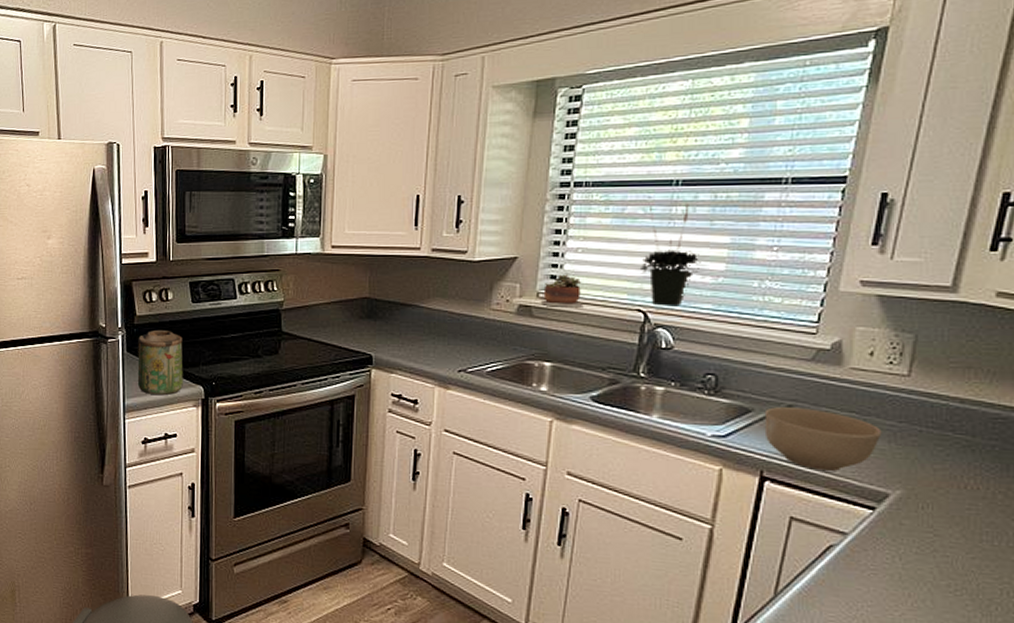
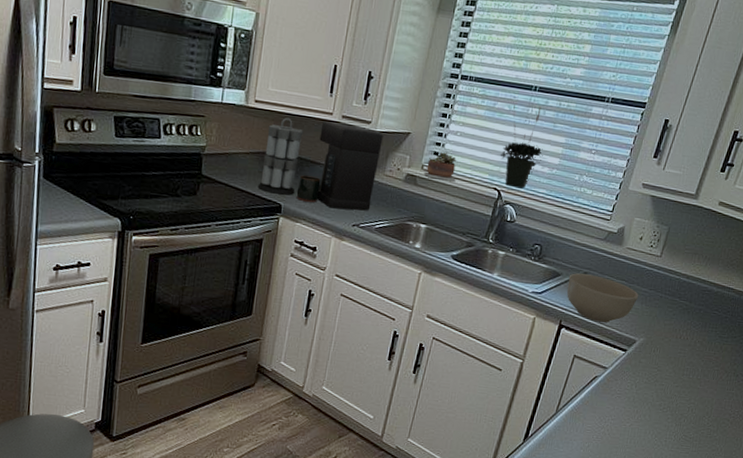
canister: present [137,329,183,396] -> none [52,159,103,225]
spice rack: none [344,259,389,344] -> present [258,117,304,195]
mug: none [388,320,415,349] -> present [296,175,321,202]
coffee maker: none [408,257,484,354] -> present [316,121,383,211]

